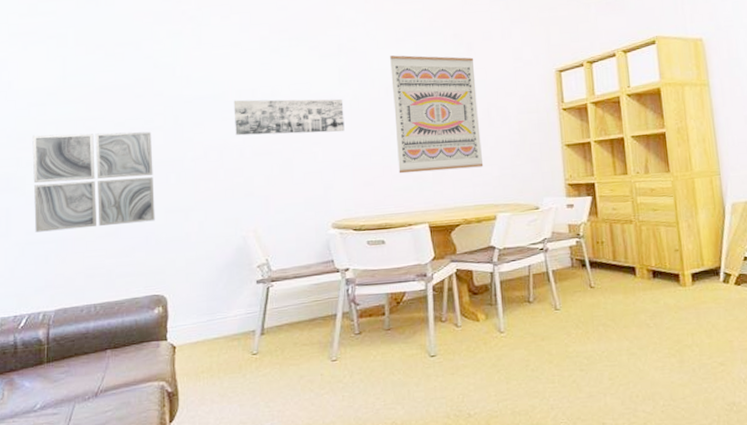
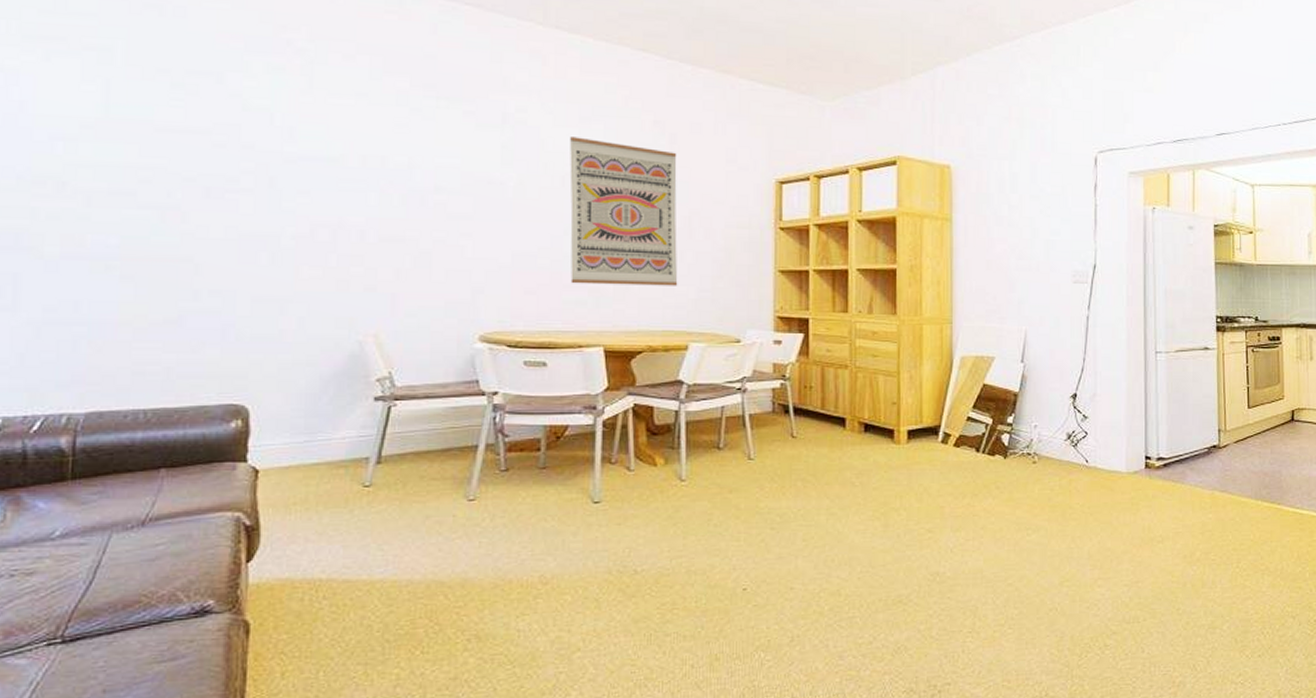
wall art: present [32,131,155,232] -> none [55,179,237,311]
wall art: present [233,99,345,136] -> none [354,167,505,225]

